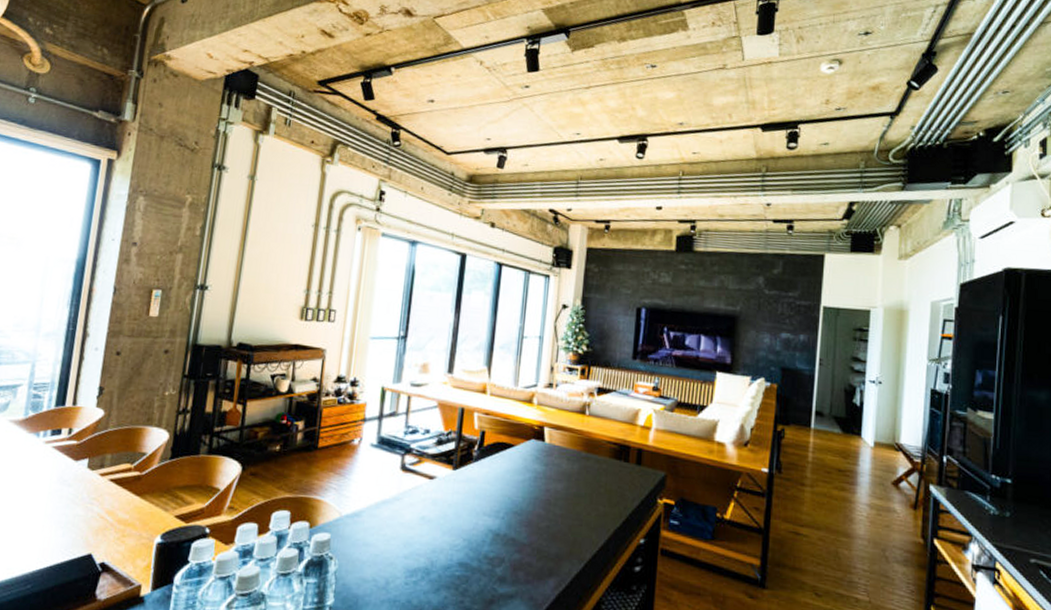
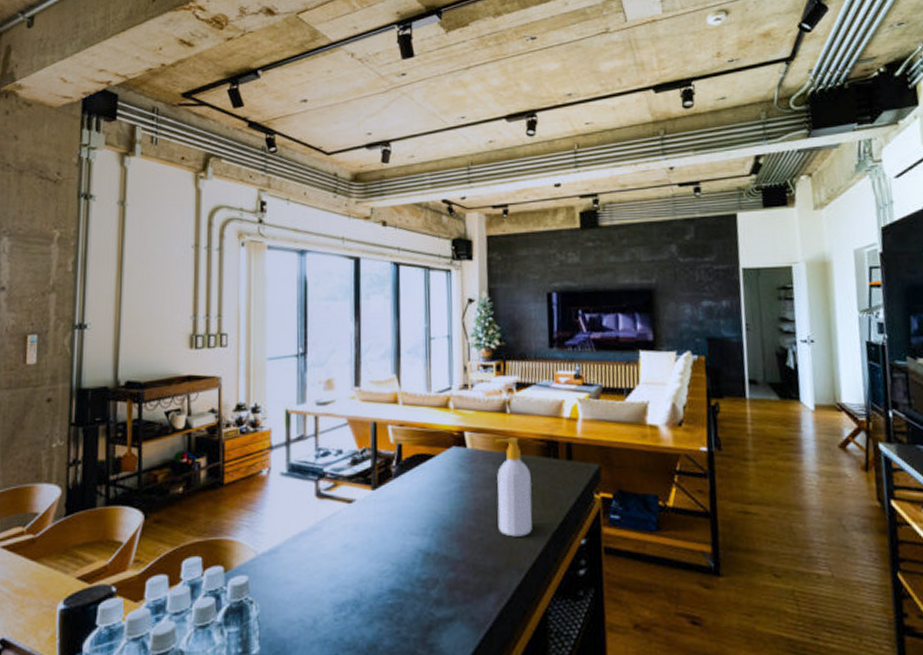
soap bottle: none [565,437,601,530] -> present [494,437,533,537]

